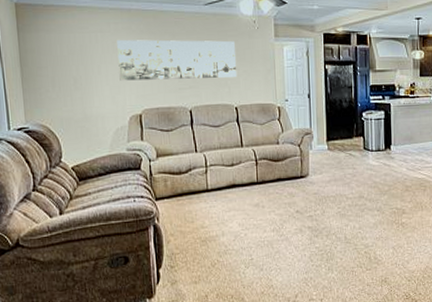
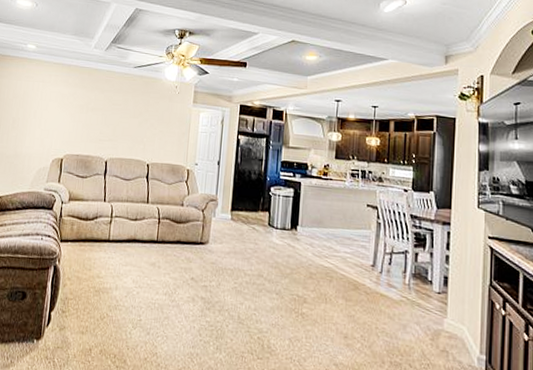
wall art: present [117,39,238,81] -> none [50,89,156,136]

